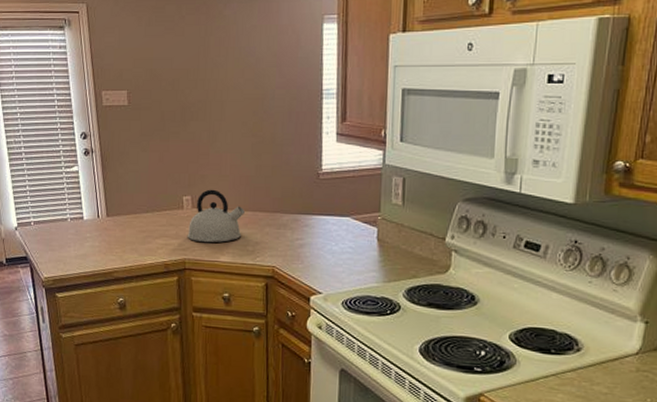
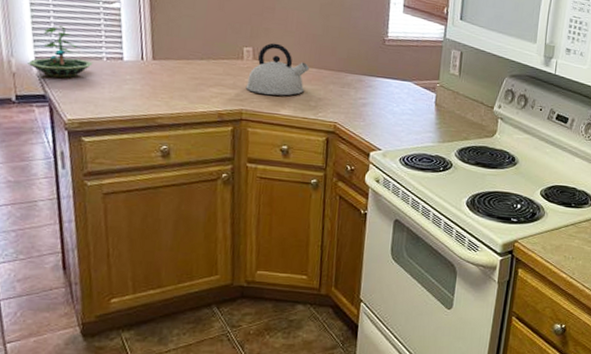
terrarium: none [12,193,60,241] -> present [27,25,93,78]

